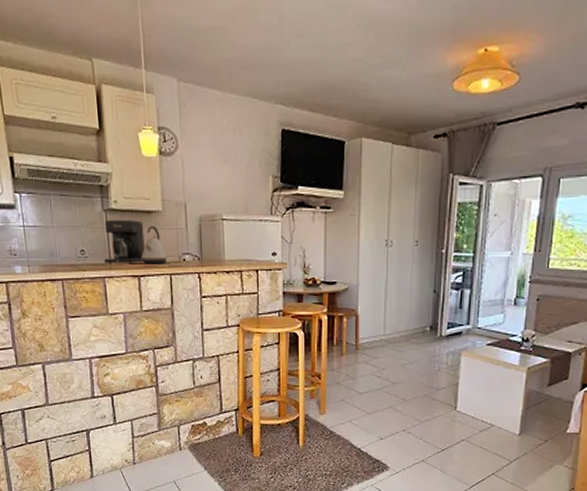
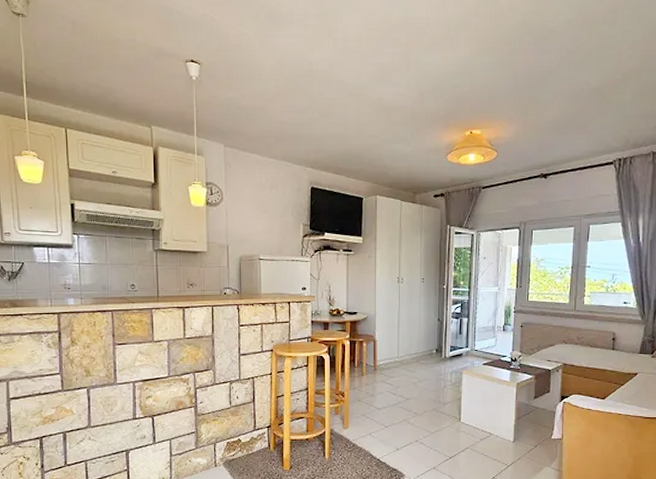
coffee maker: present [104,220,145,264] -> none [153,259,190,297]
kettle: present [141,225,168,266] -> none [187,264,210,298]

